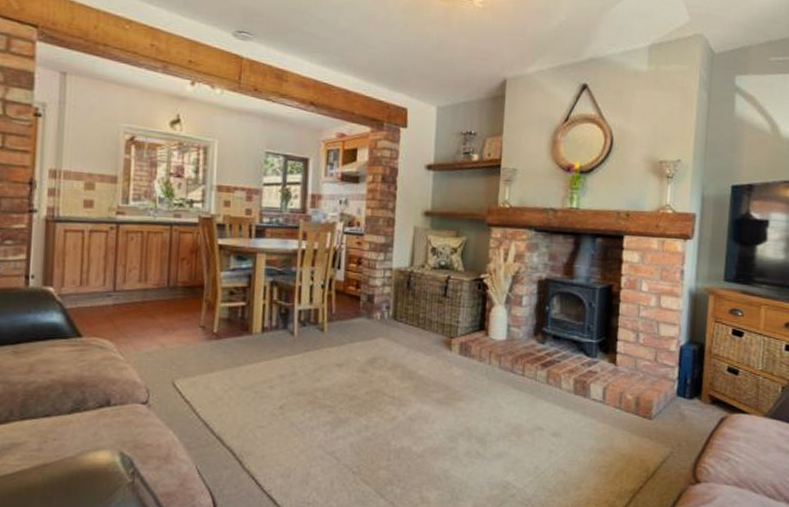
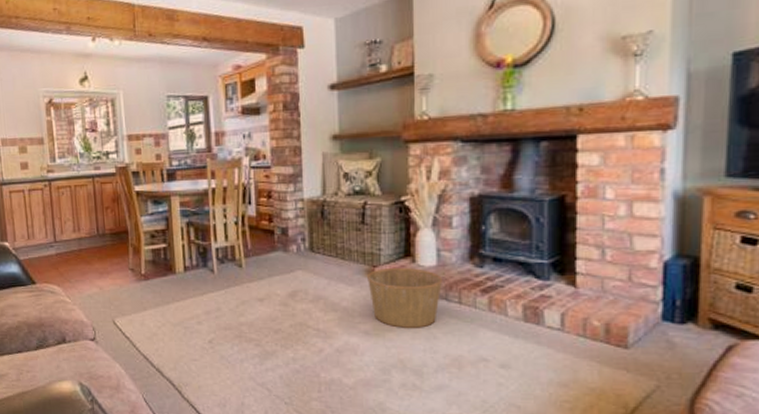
basket: none [444,340,510,398] -> present [367,268,442,328]

